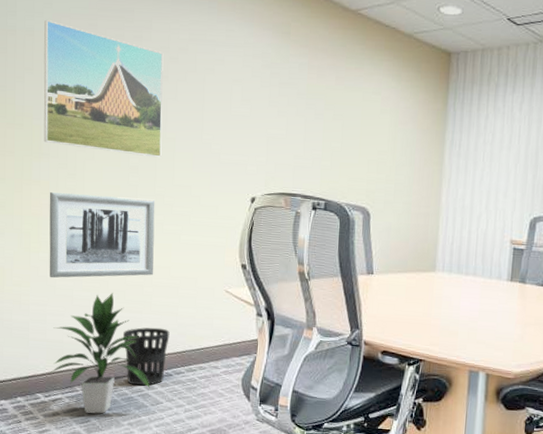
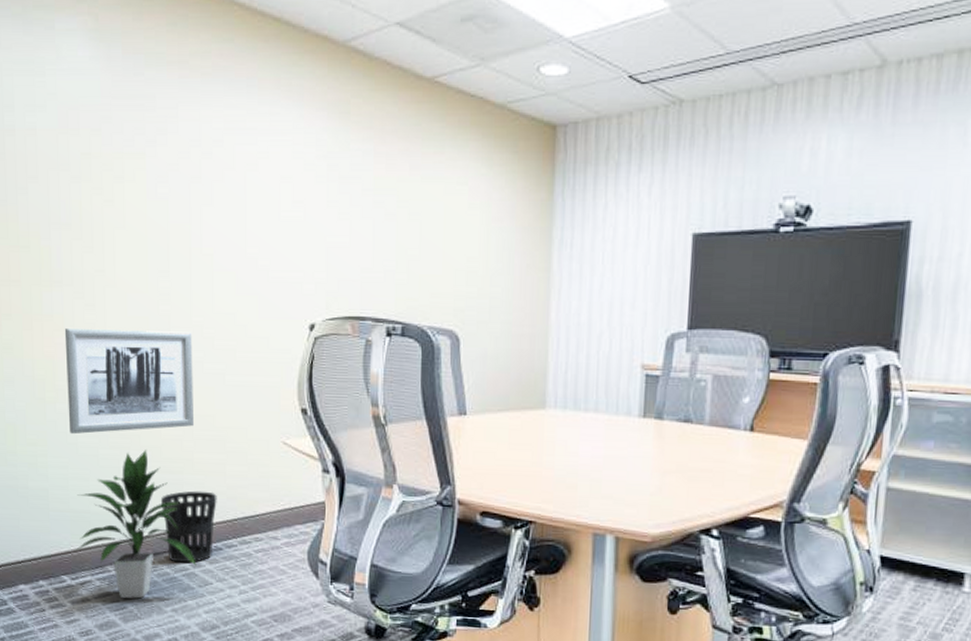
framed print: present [43,20,164,158] -> none [48,115,197,280]

